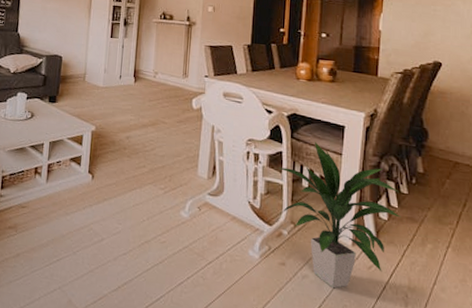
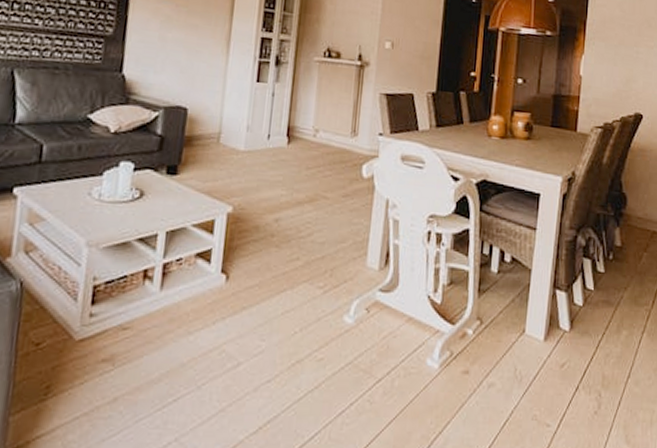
indoor plant: present [278,141,401,289] -> none [464,214,597,396]

